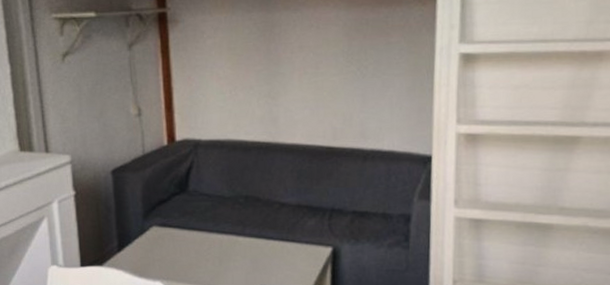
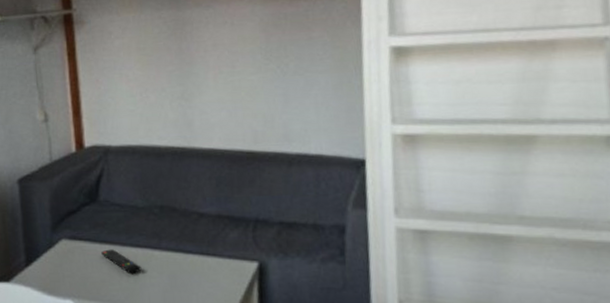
remote control: none [190,235,227,257] -> present [101,249,142,273]

